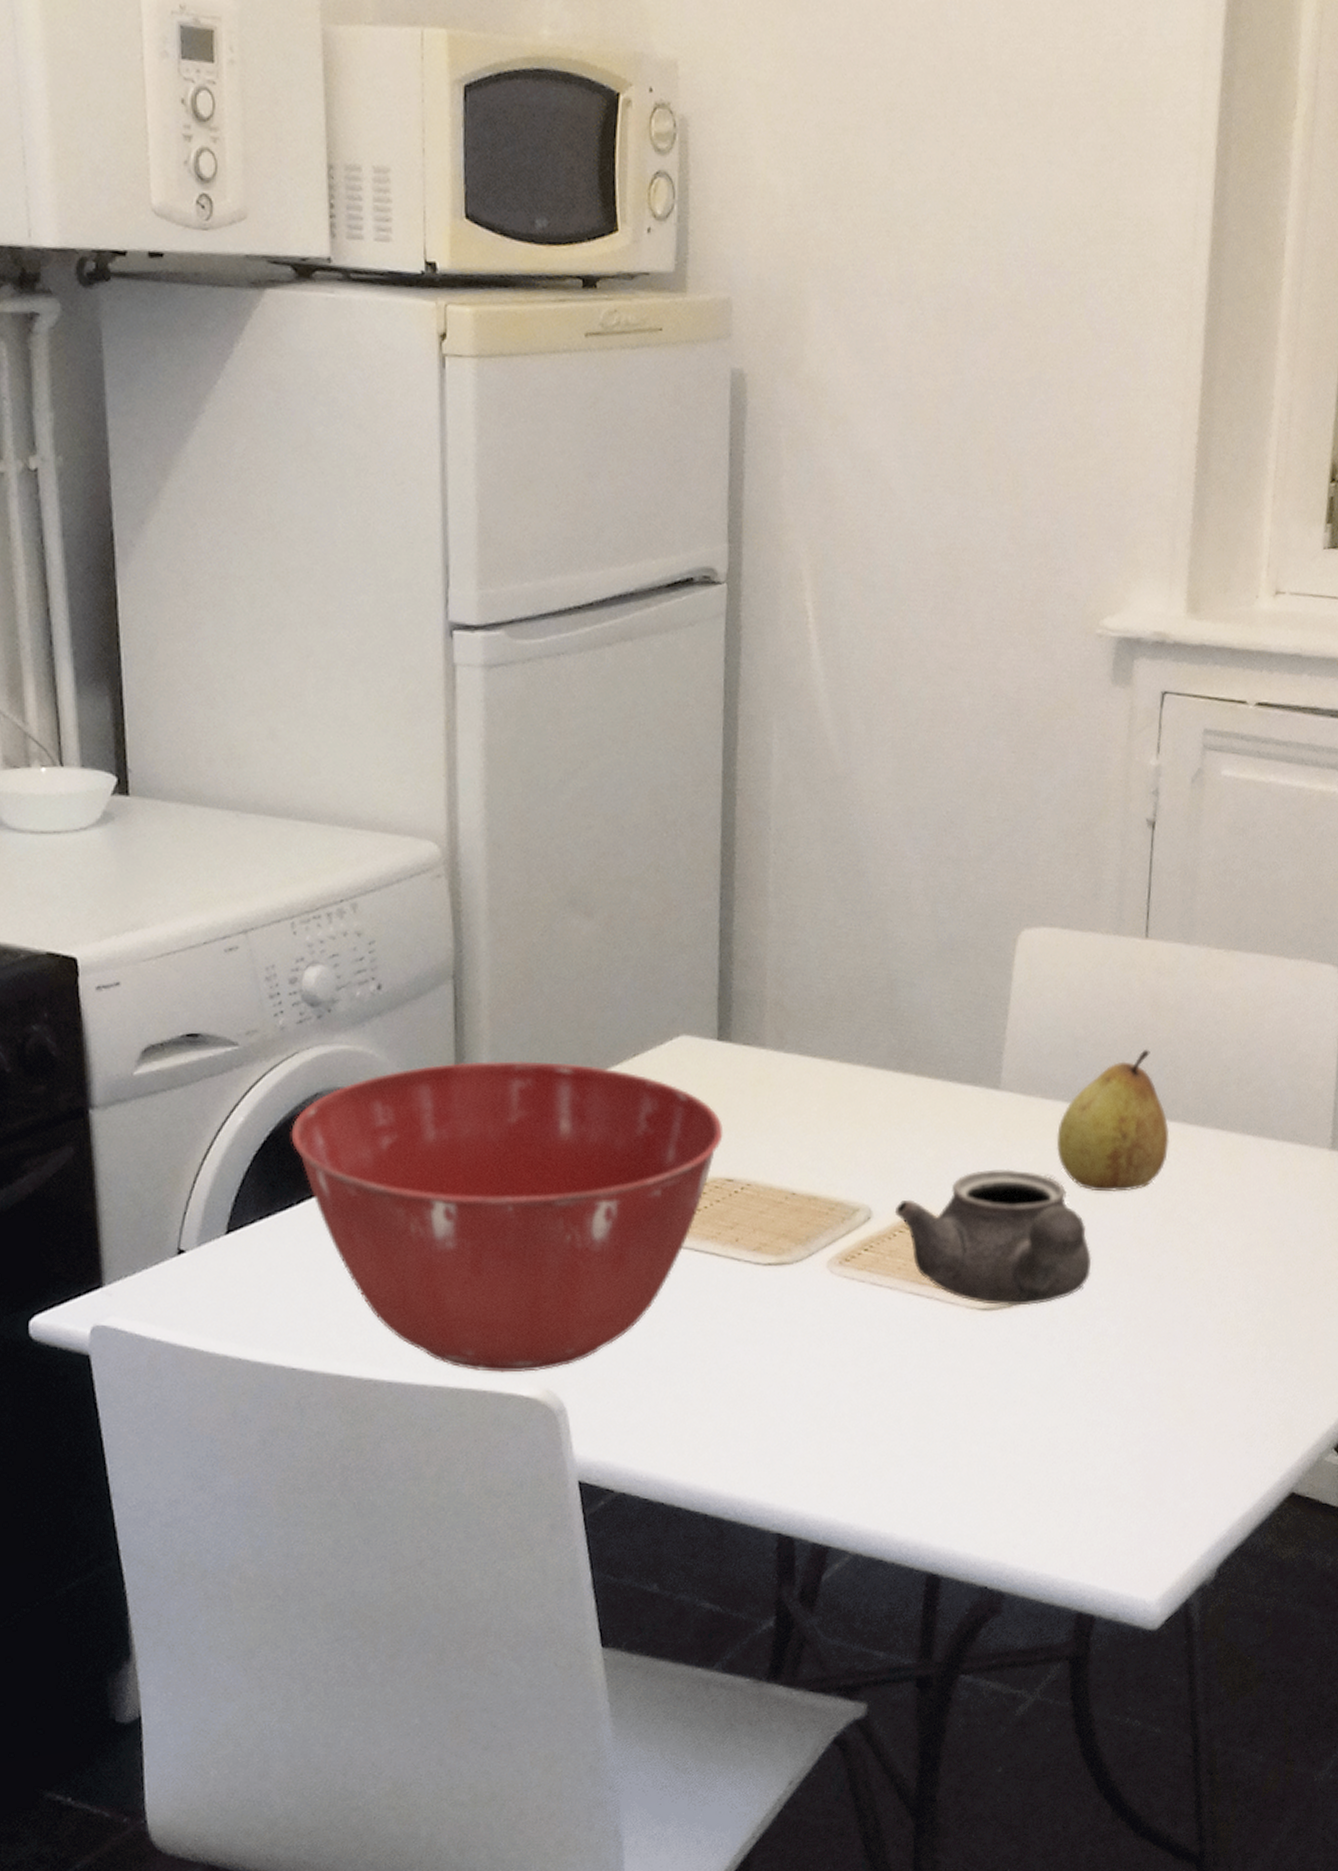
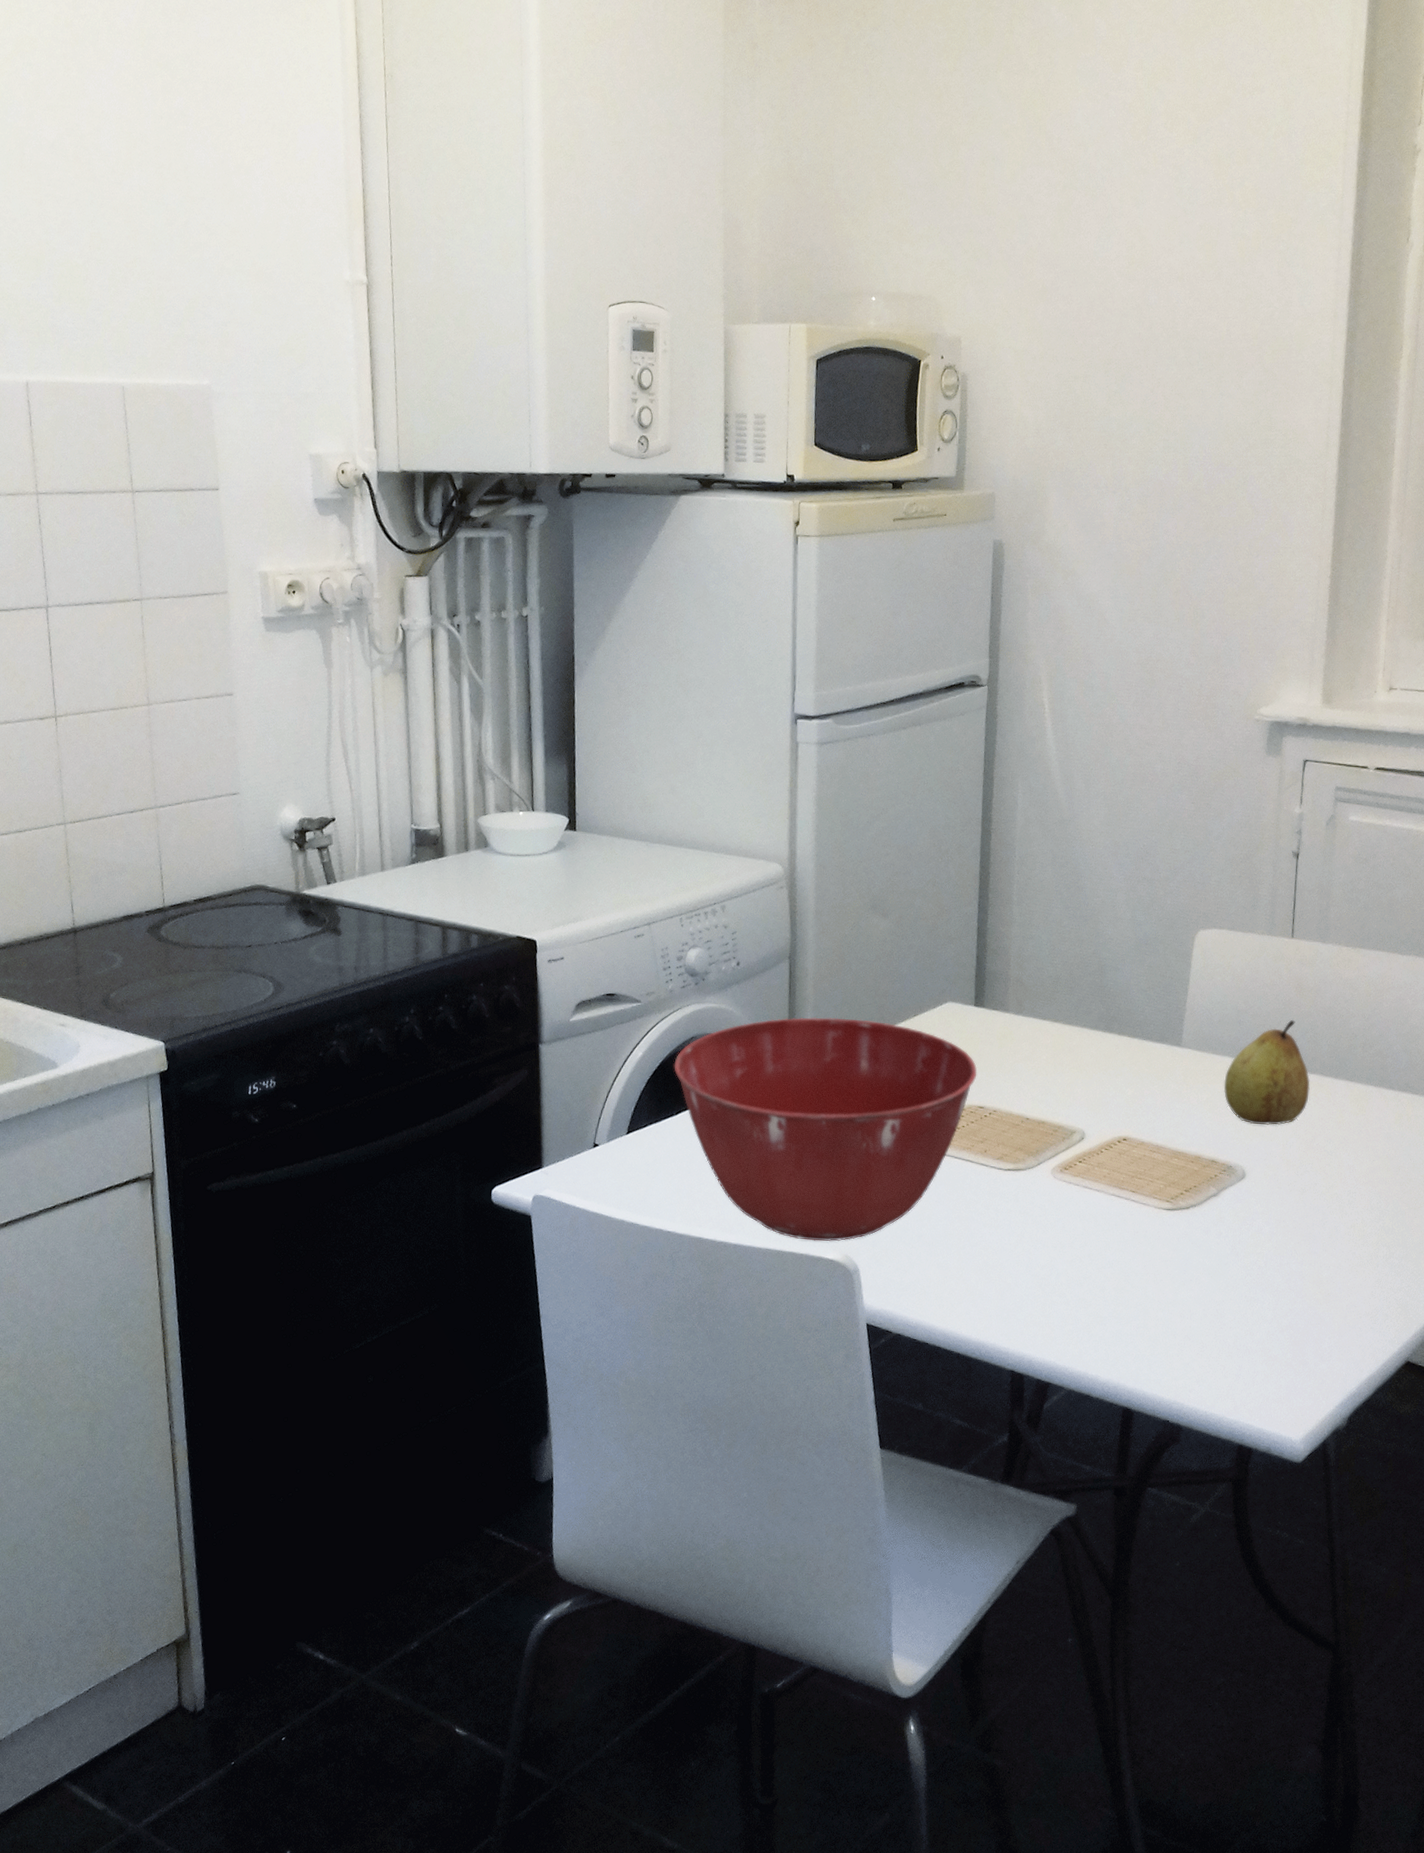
teapot: present [894,1168,1092,1306] -> none [1101,1105,1251,1208]

